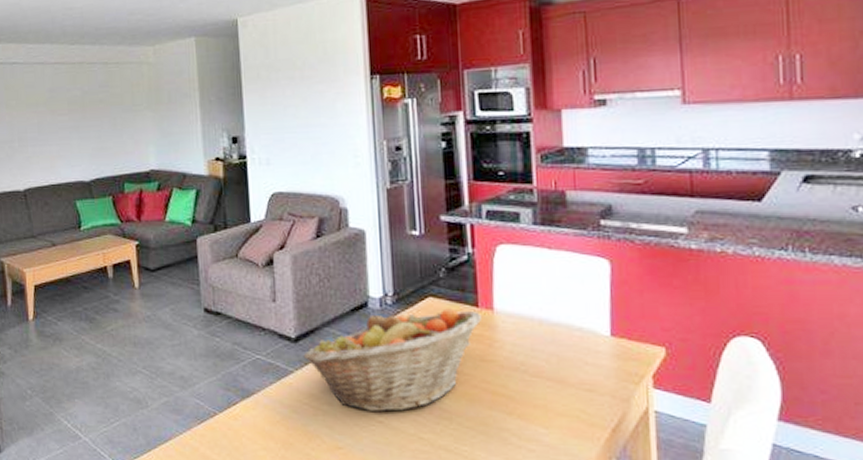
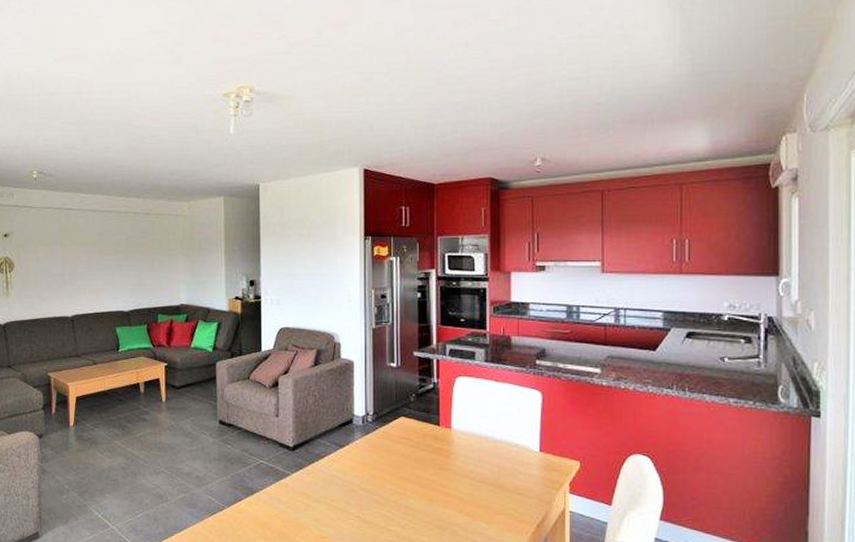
fruit basket: present [303,308,481,412] -> none [298,426,441,508]

